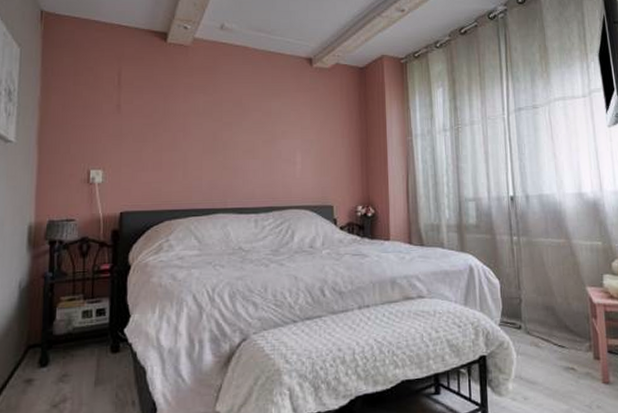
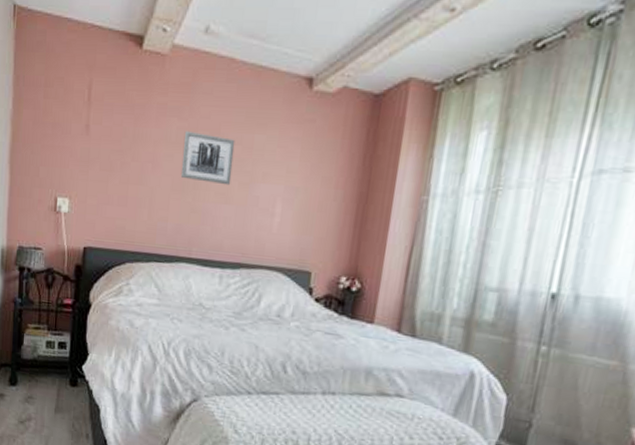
wall art: none [210,103,256,144] -> present [180,130,235,186]

